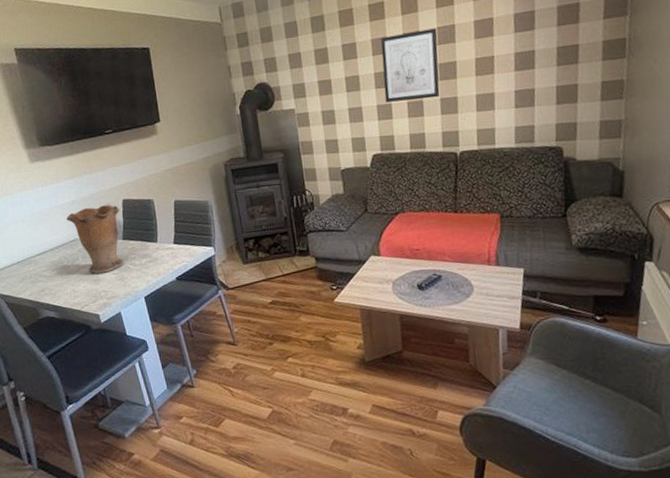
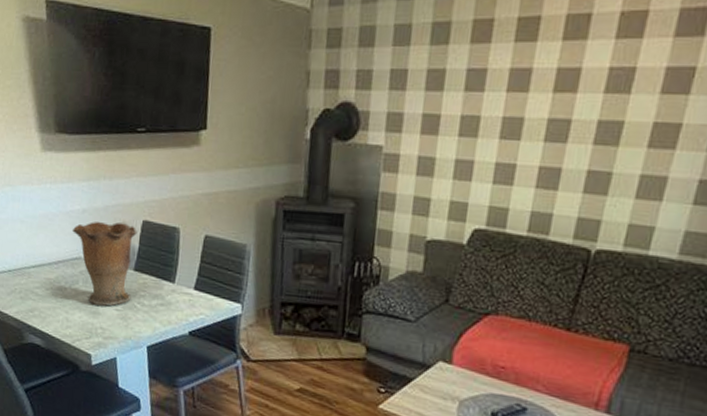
wall art: present [381,28,440,103] -> none [508,67,609,168]

